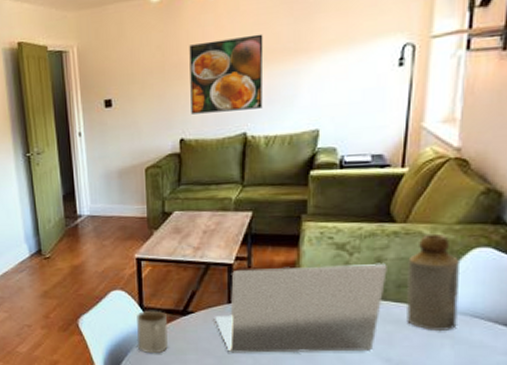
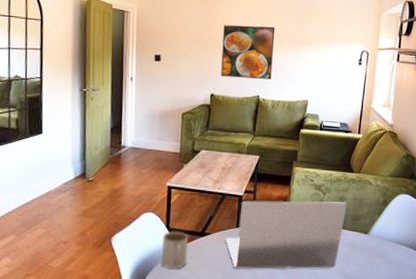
bottle: present [407,233,461,332] -> none [358,182,391,254]

